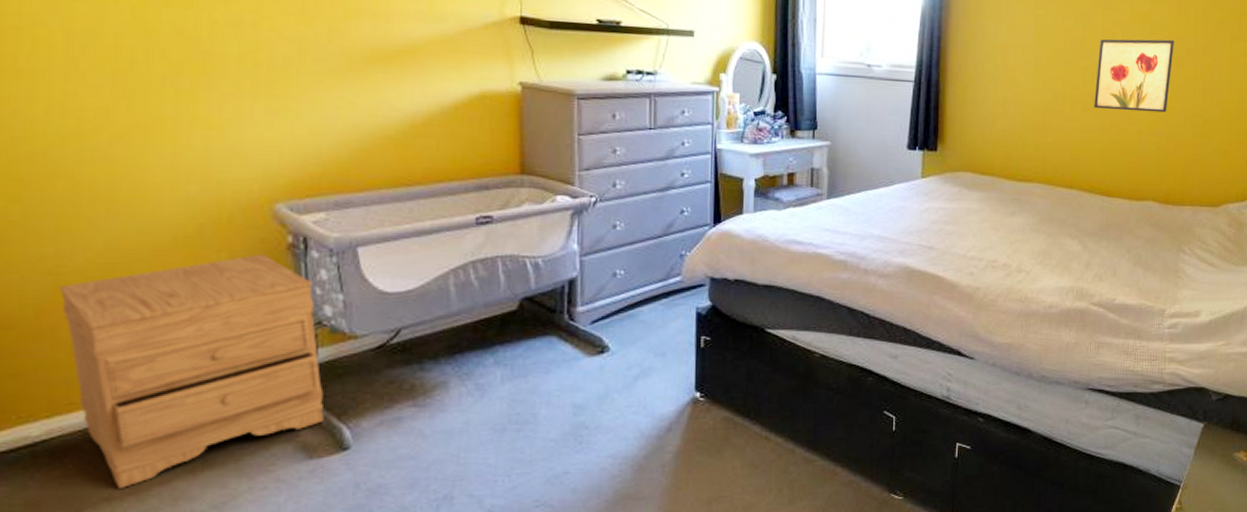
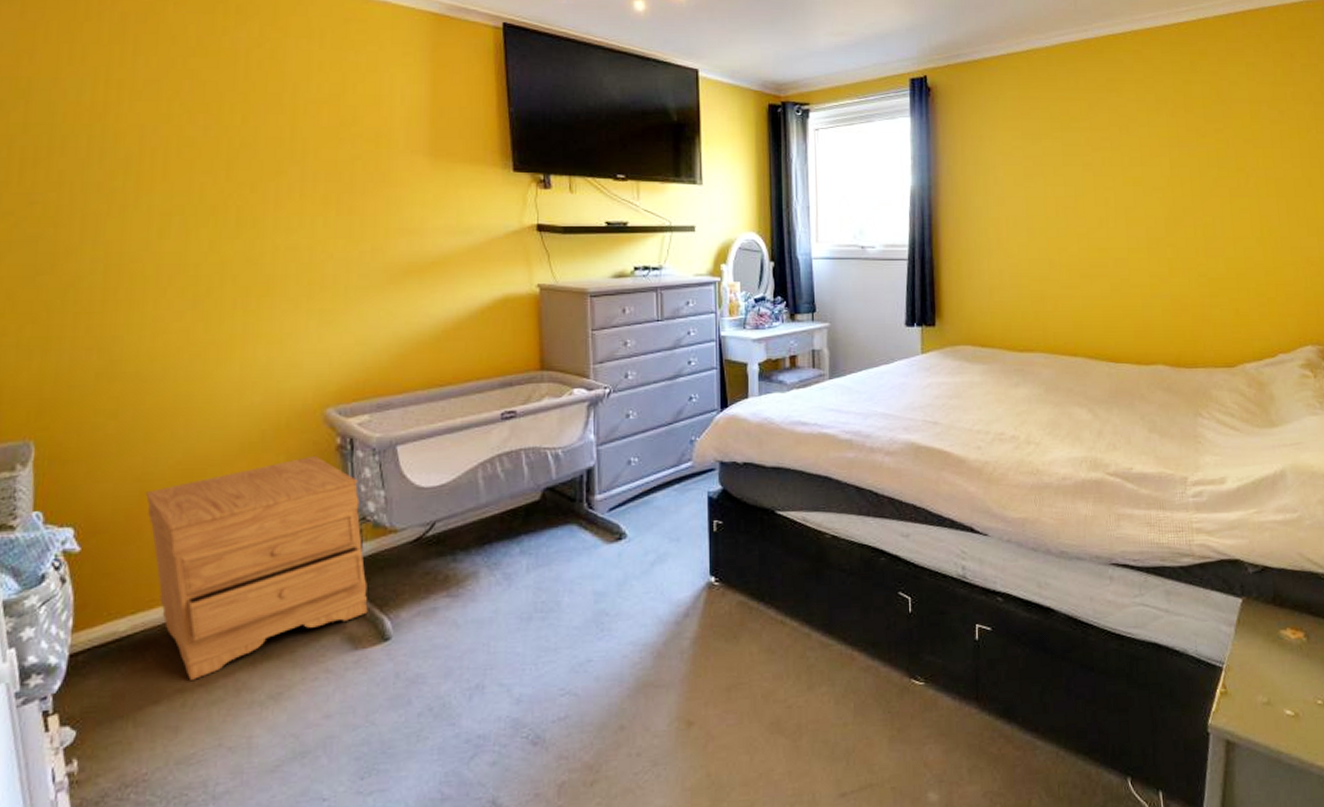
wall art: present [1094,39,1174,113] -> none [1091,201,1171,275]

